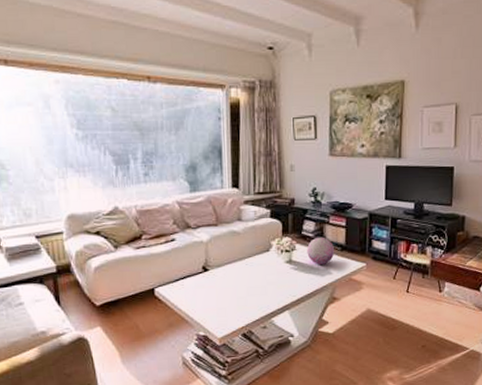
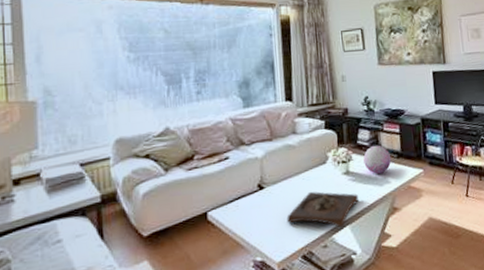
wooden tray: none [229,276,299,312] -> present [286,191,358,228]

